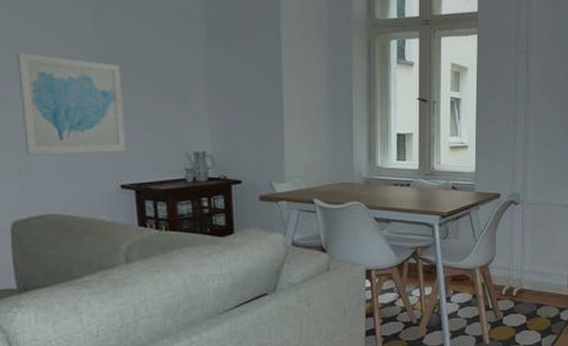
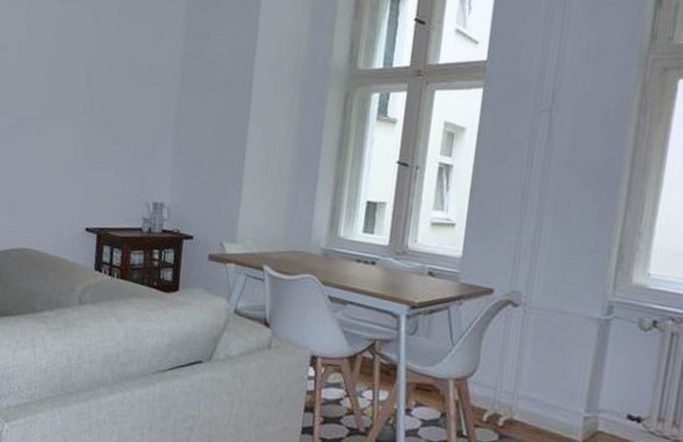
wall art: present [17,53,127,155] -> none [17,99,102,196]

